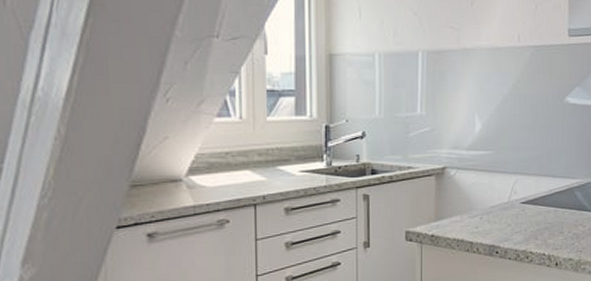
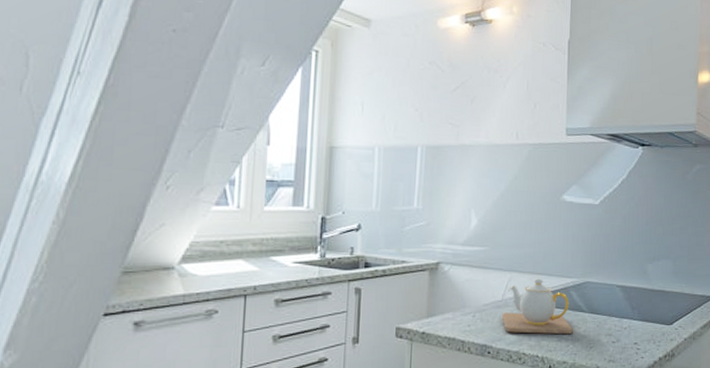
teapot: none [509,180,578,234] -> present [502,278,573,335]

